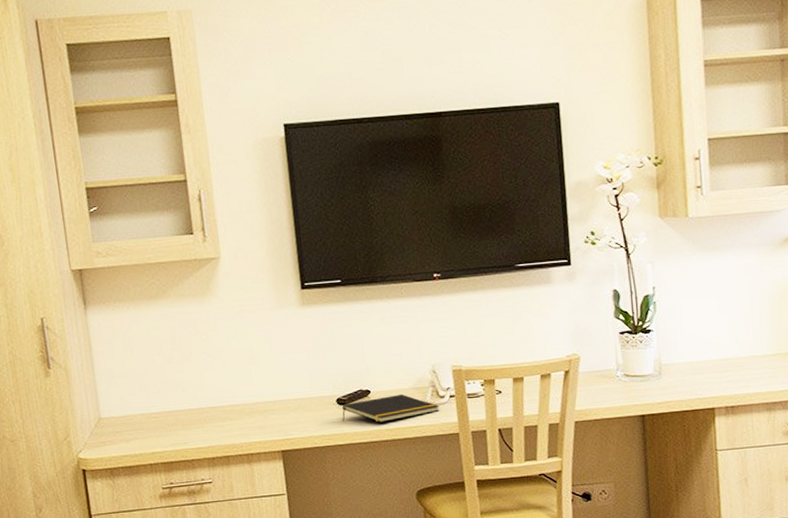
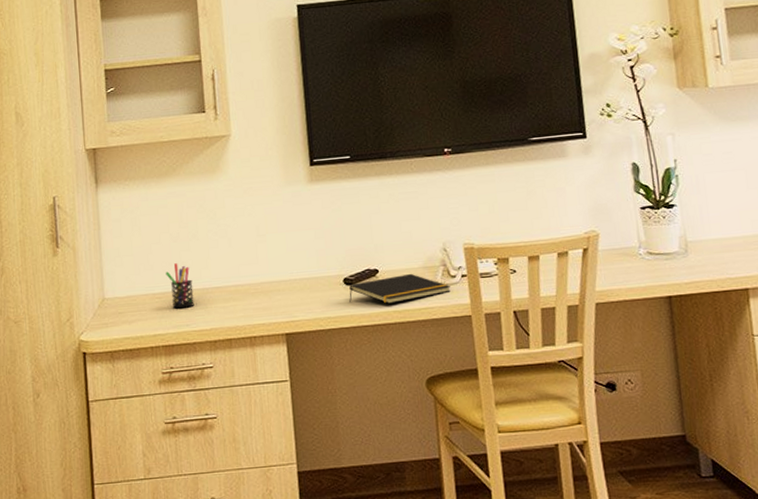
pen holder: none [161,384,191,428] -> present [165,263,194,309]

